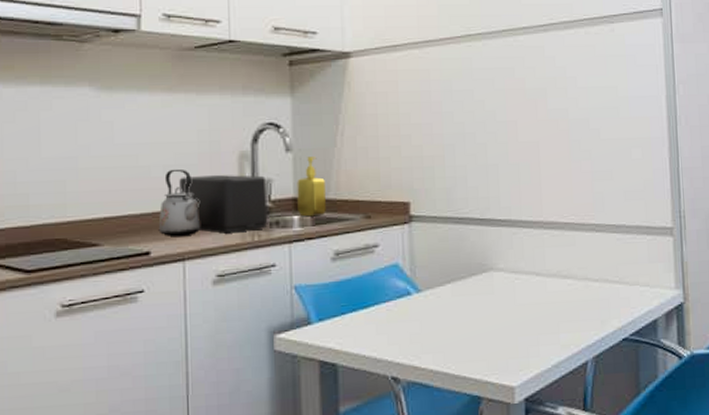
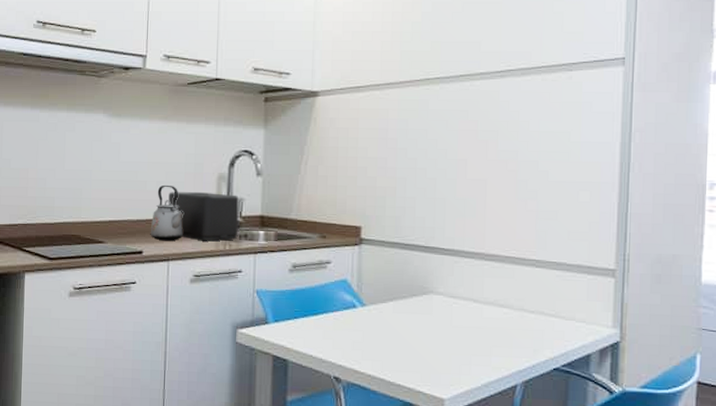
soap dispenser: present [297,157,326,217] -> none [263,181,288,233]

